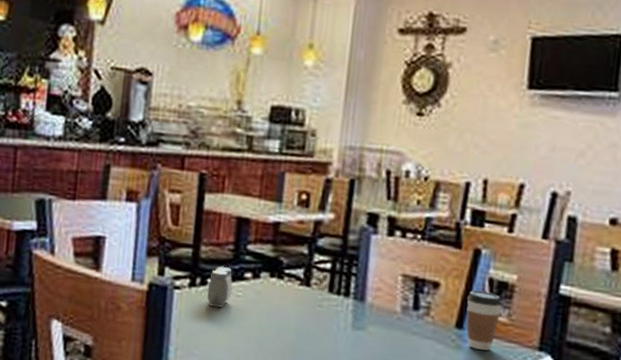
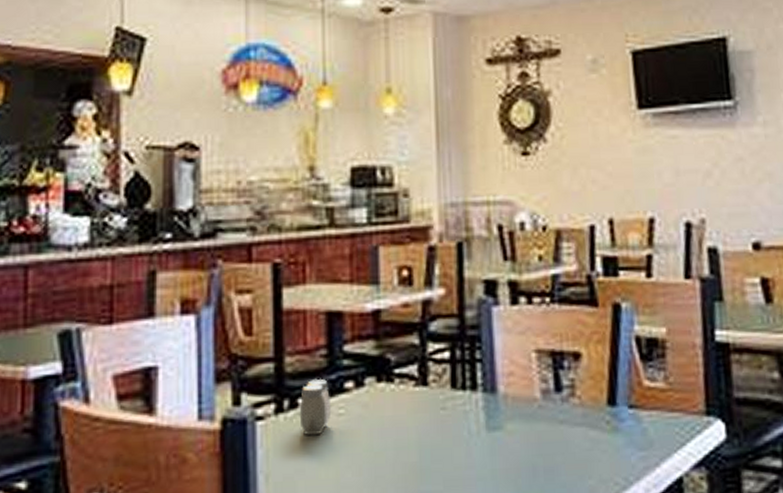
coffee cup: present [466,290,503,351] -> none [614,353,656,428]

